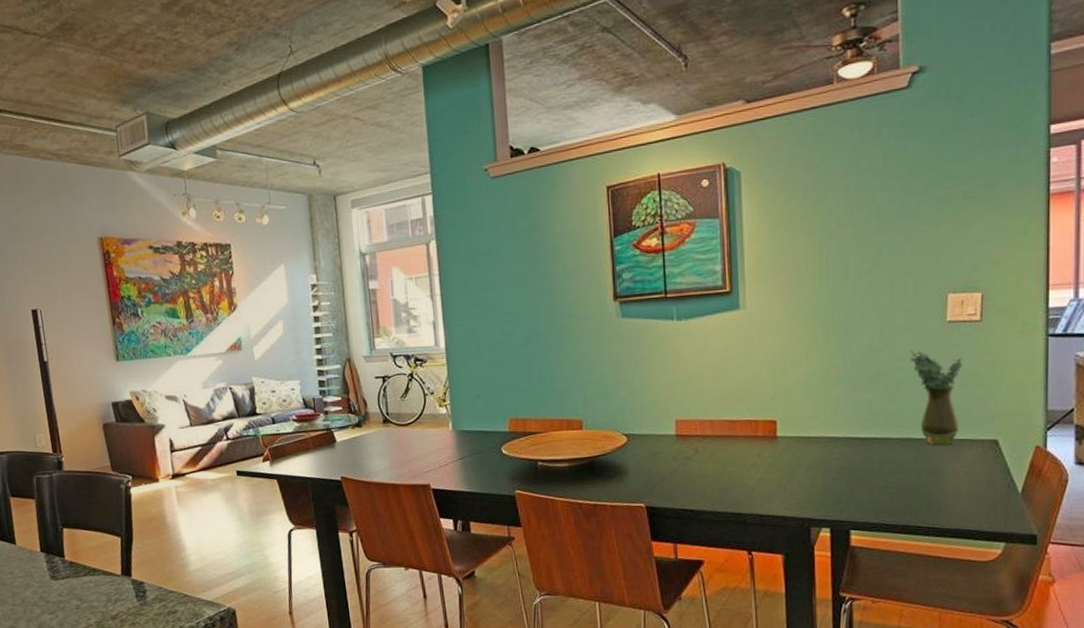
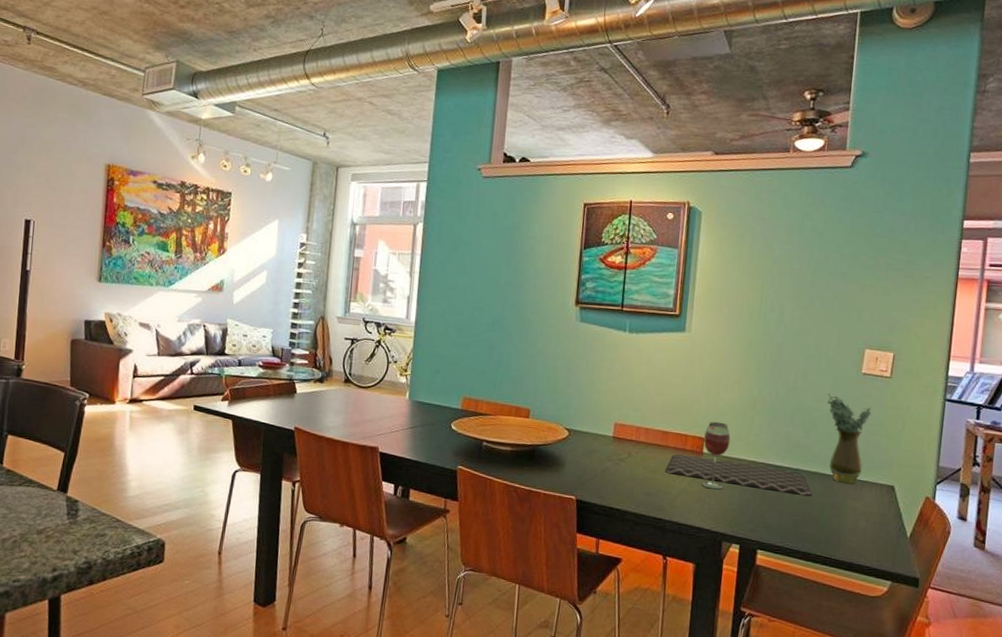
placemat: none [738,441,905,466] -> present [666,454,813,497]
wineglass: none [775,400,806,474] -> present [702,421,731,490]

